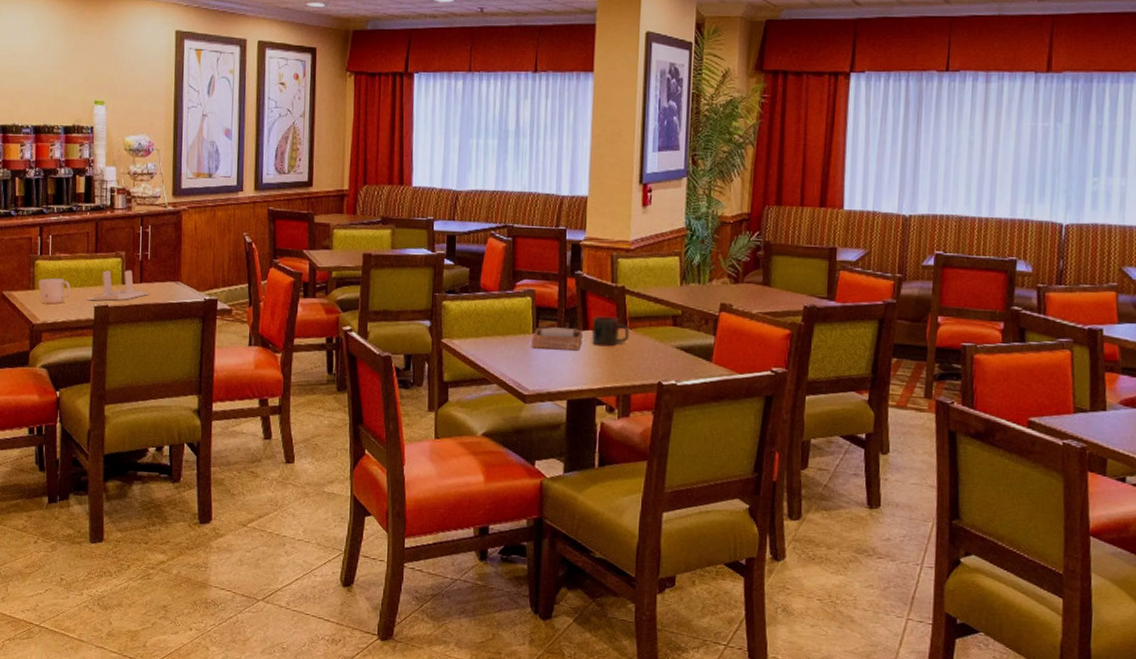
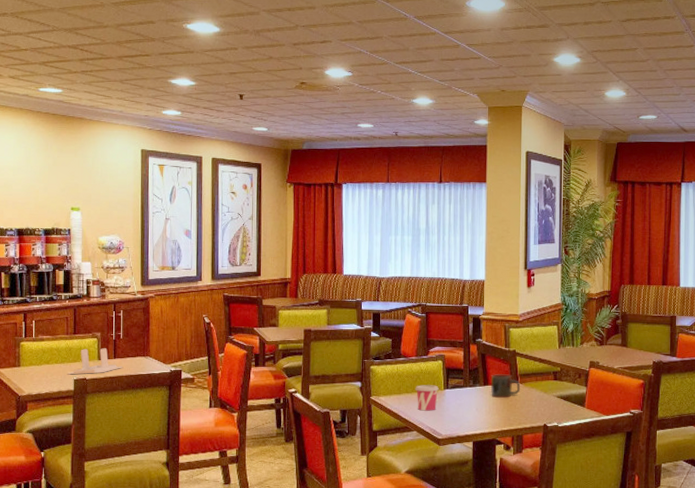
mug: present [38,277,71,304] -> none [23,356,52,379]
cup: none [497,326,526,360] -> present [415,385,439,411]
napkin holder: present [531,327,583,352] -> none [443,384,484,403]

